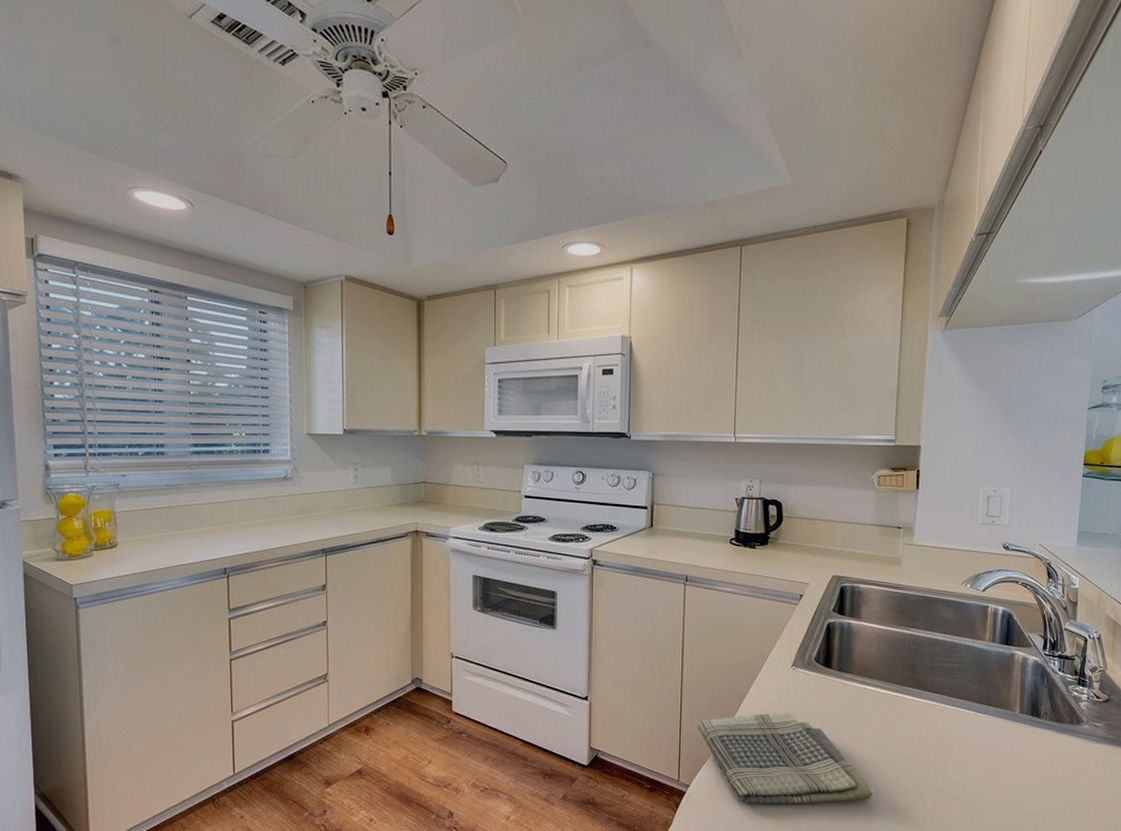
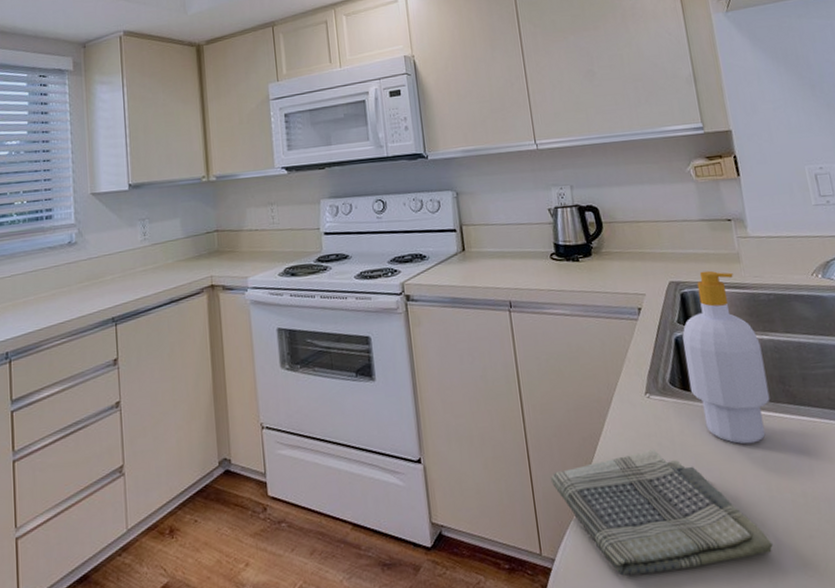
soap bottle: none [831,570,901,716] -> present [682,270,770,445]

